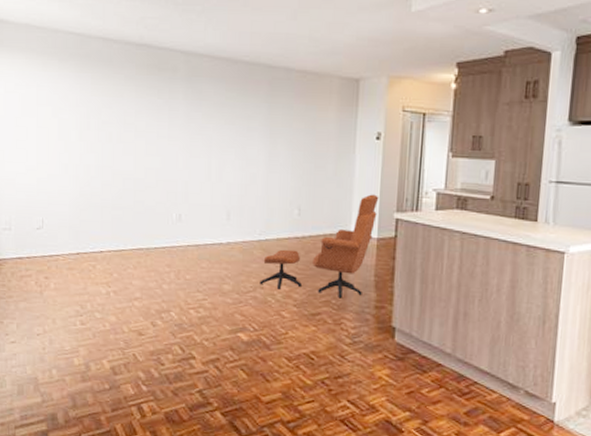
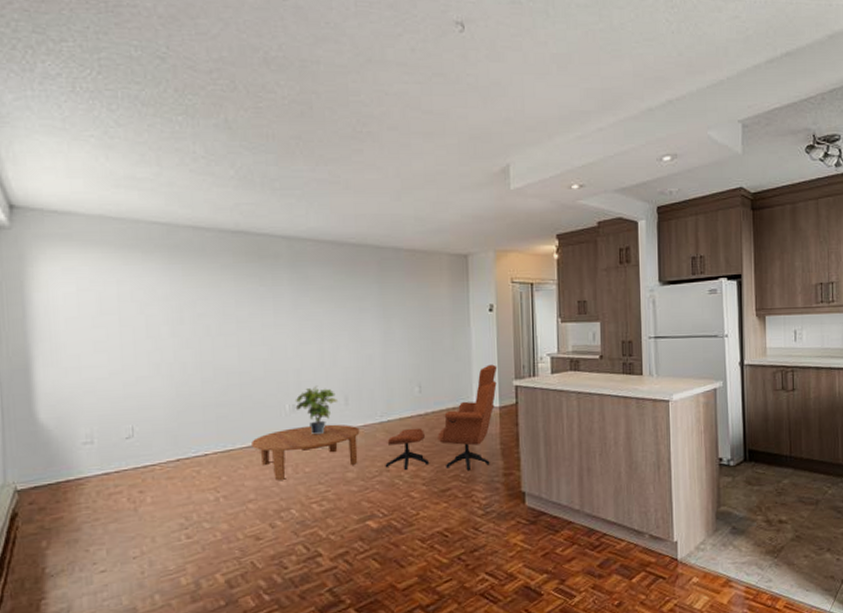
coffee table: none [141,235,239,285] -> present [252,424,360,481]
potted plant: none [181,198,220,246] -> present [295,385,337,435]

